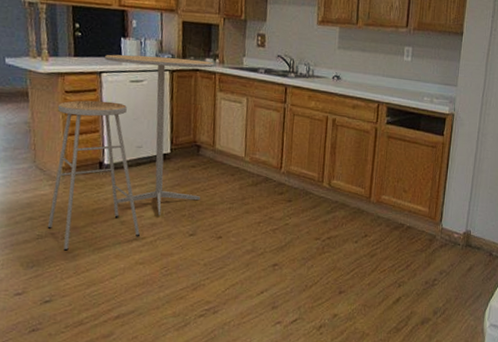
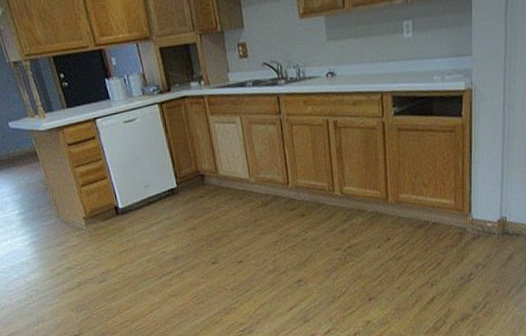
bar stool: present [47,54,214,252] -> none [64,85,215,294]

